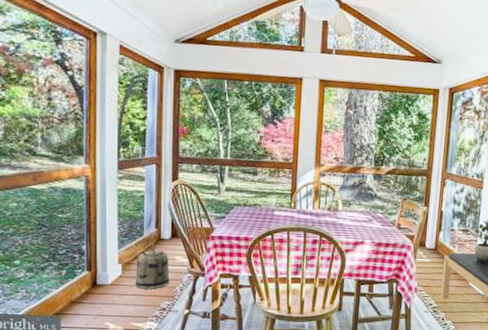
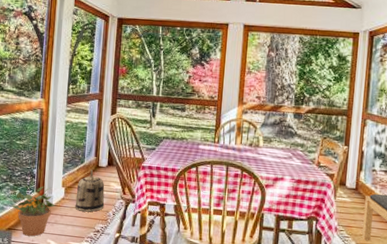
potted plant: none [57,264,112,320] -> present [11,186,56,237]

